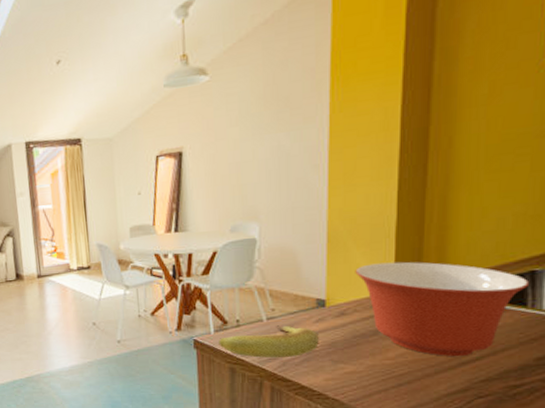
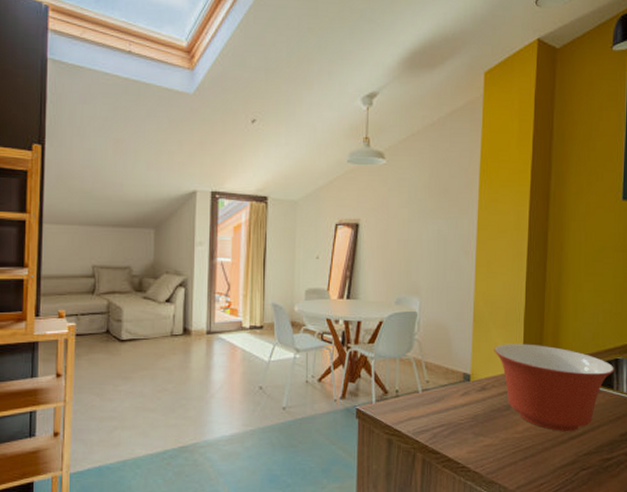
banana: present [218,325,319,358] -> none [379,397,464,429]

